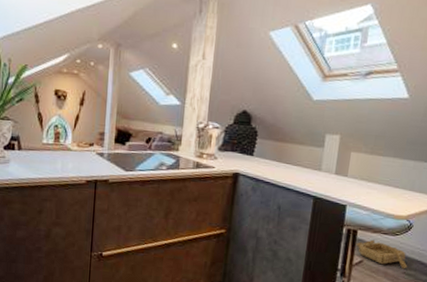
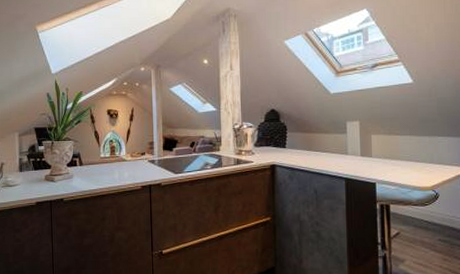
wooden boat: present [356,239,408,269] -> none [390,212,442,236]

